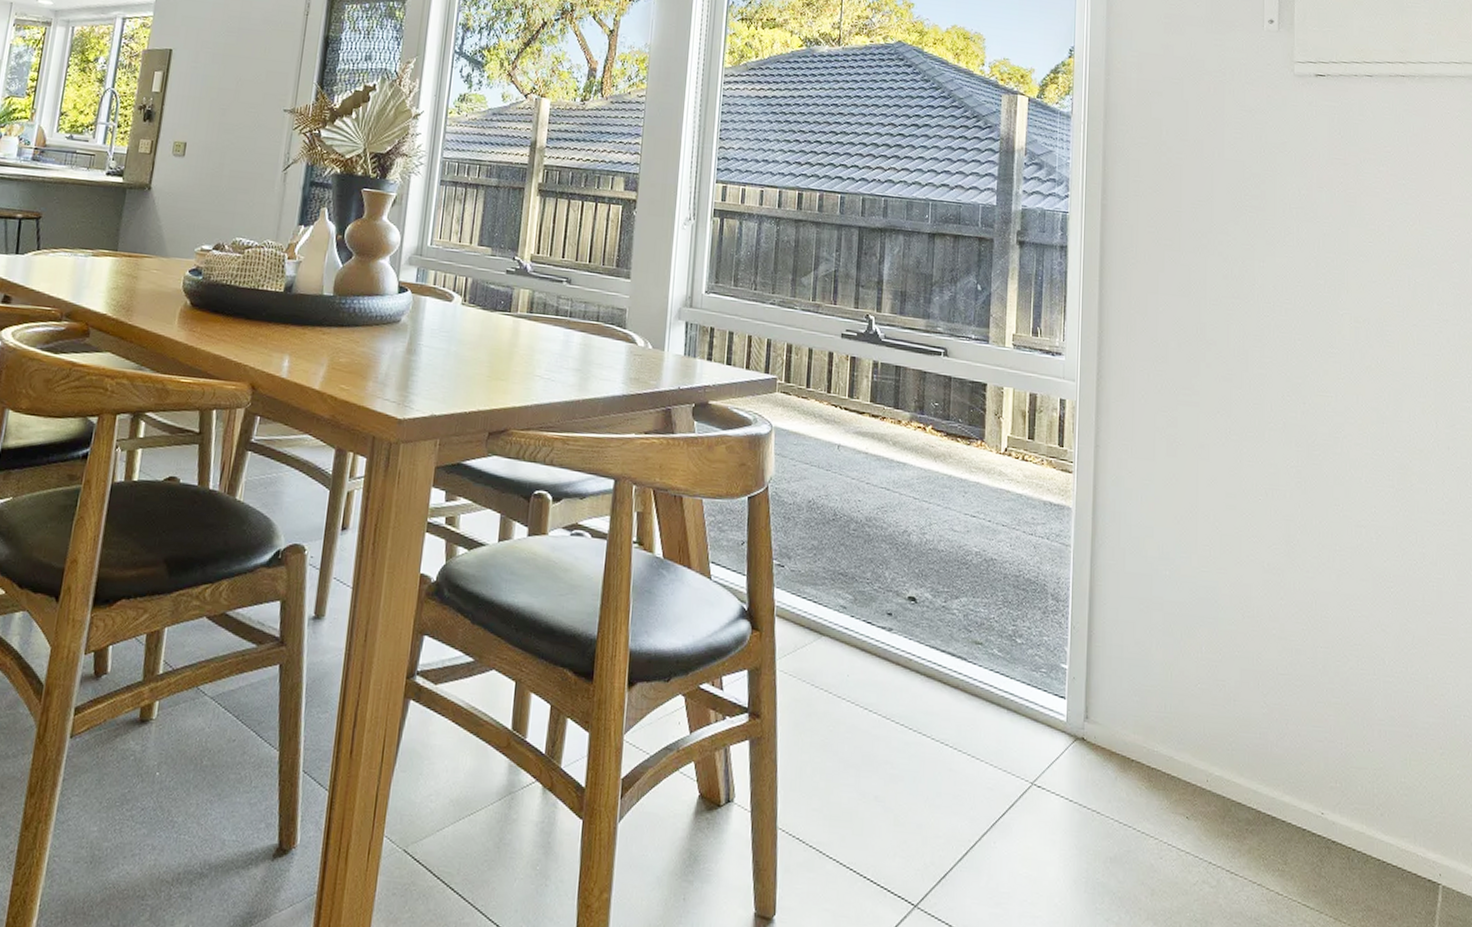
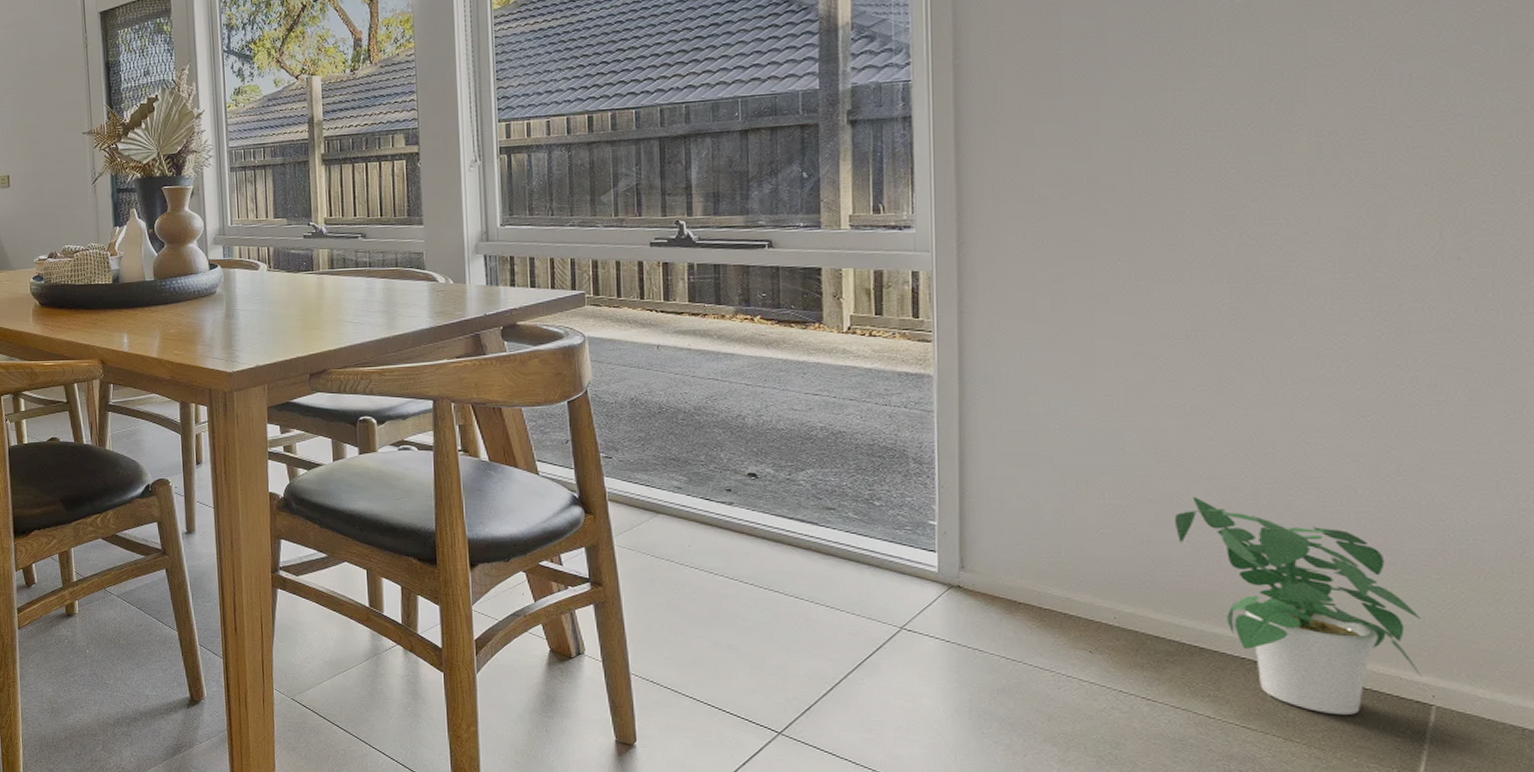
potted plant: none [1254,655,1432,893] -> present [1174,496,1423,715]

